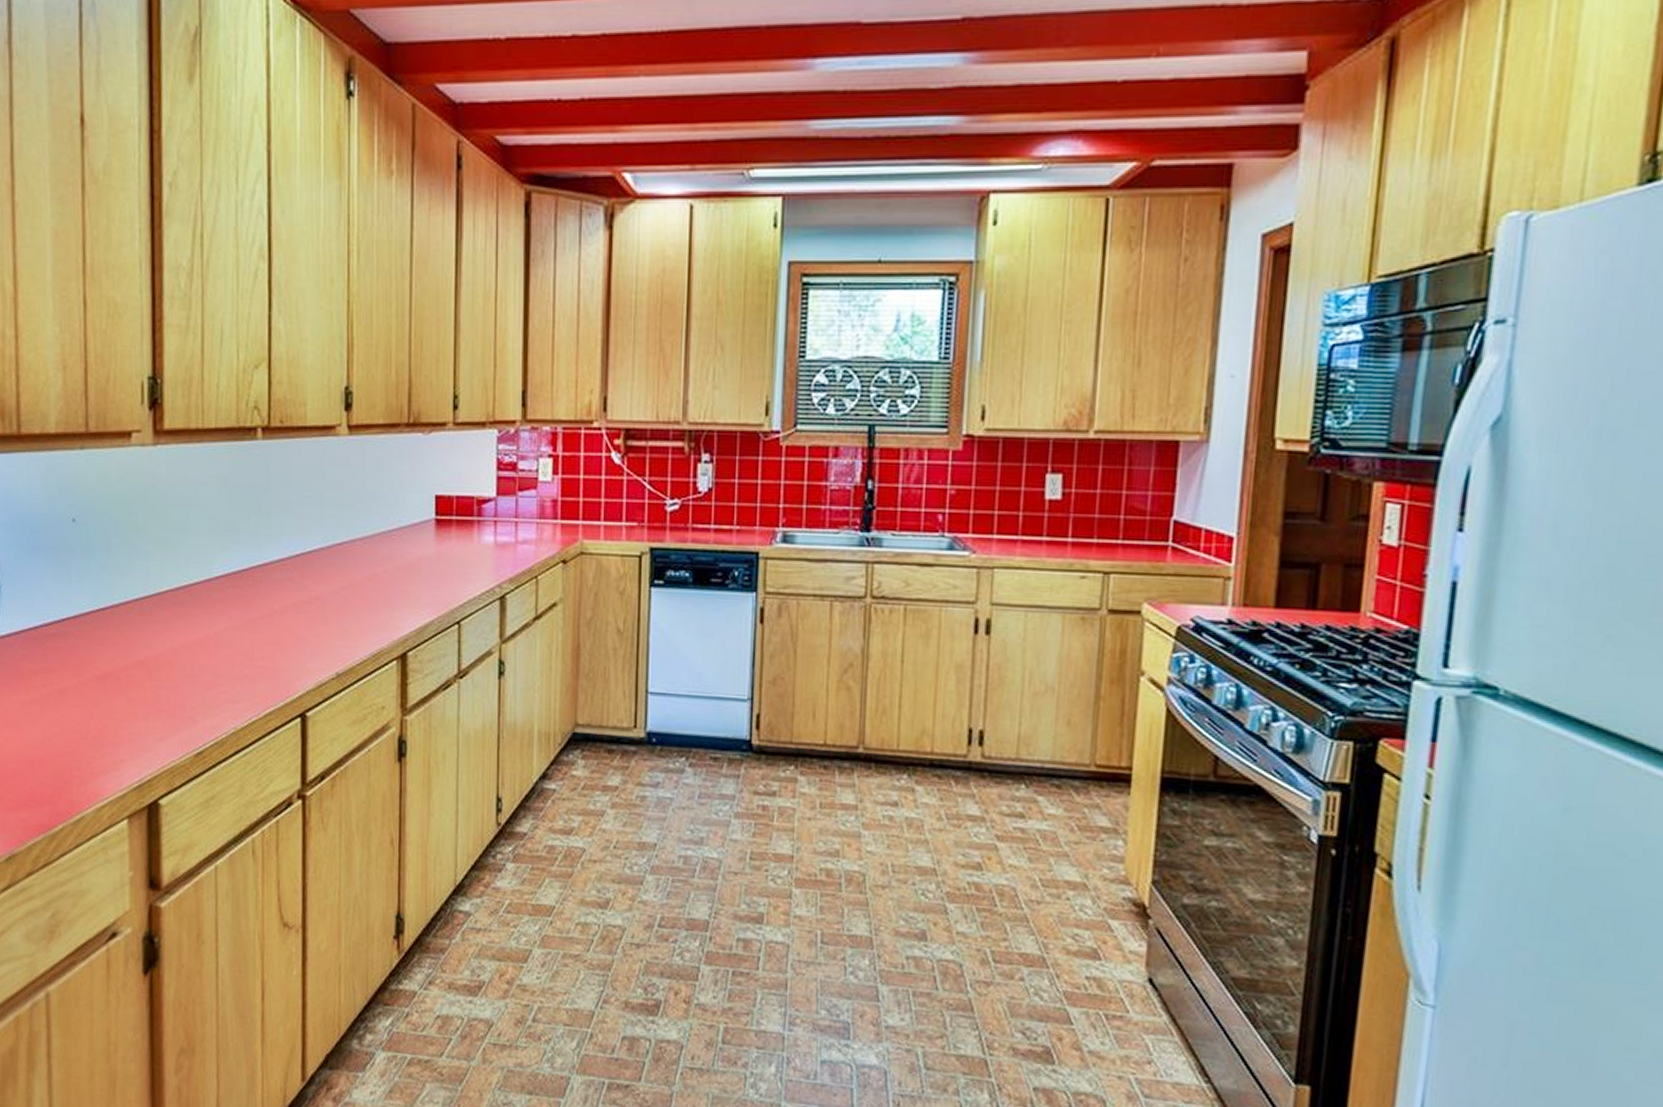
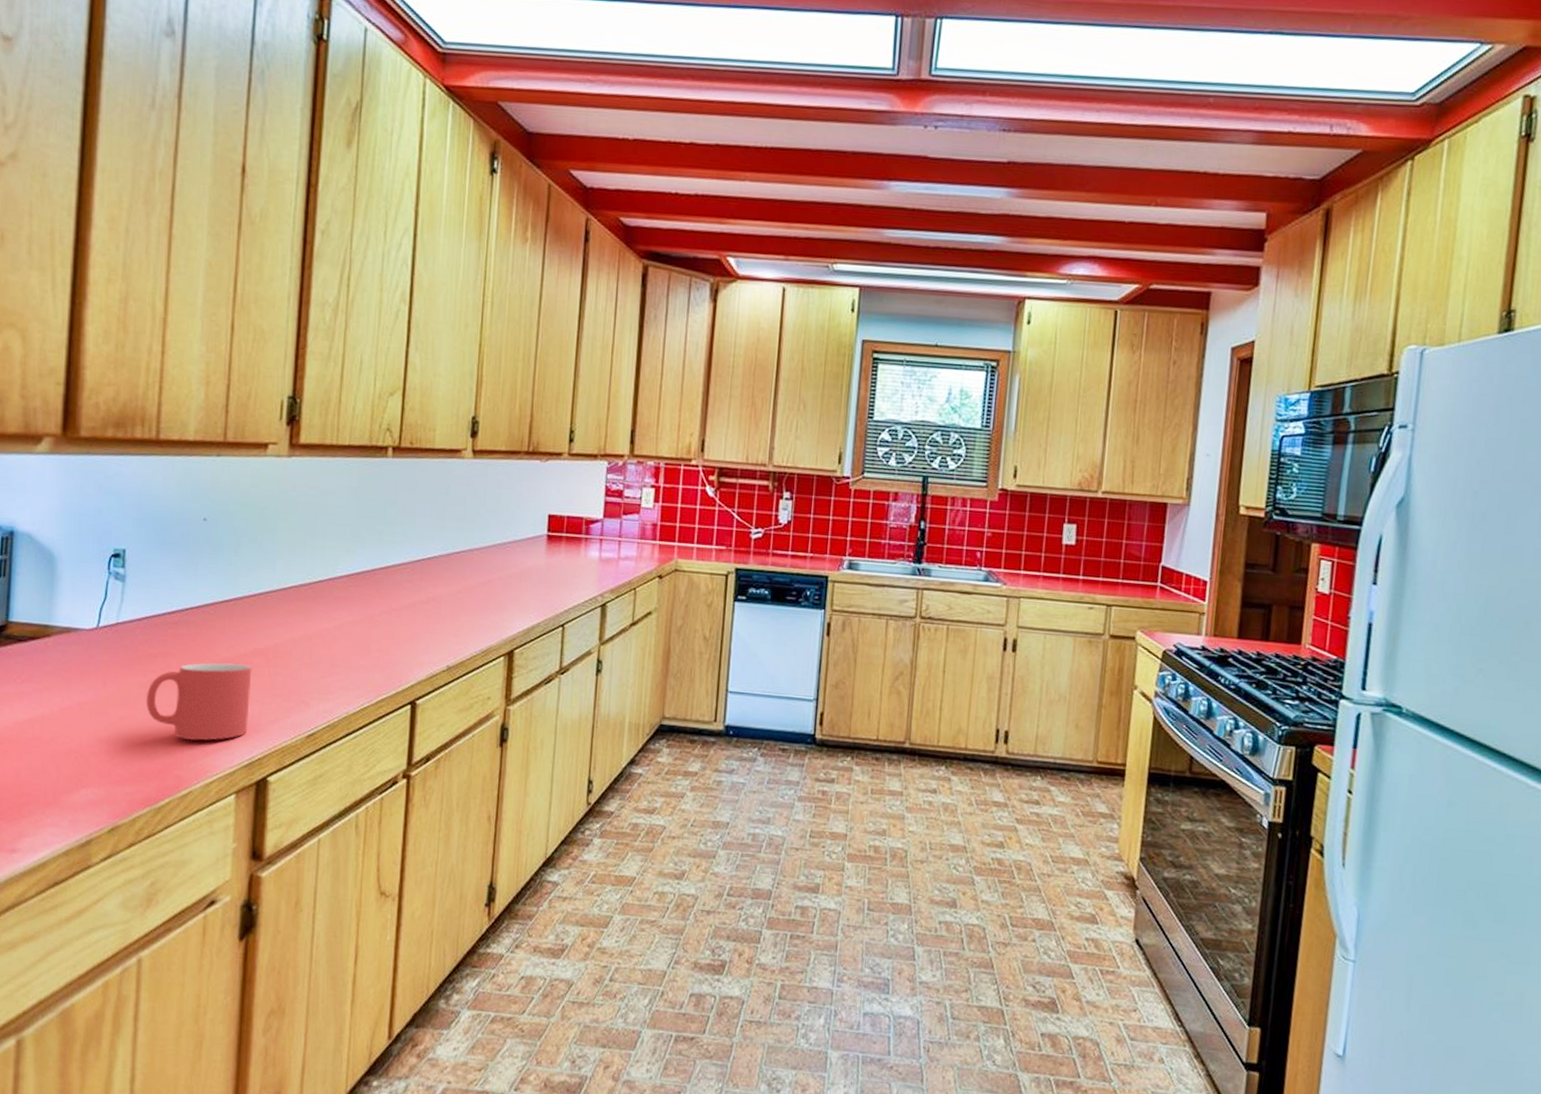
mug: none [31,676,135,763] -> present [146,662,252,741]

